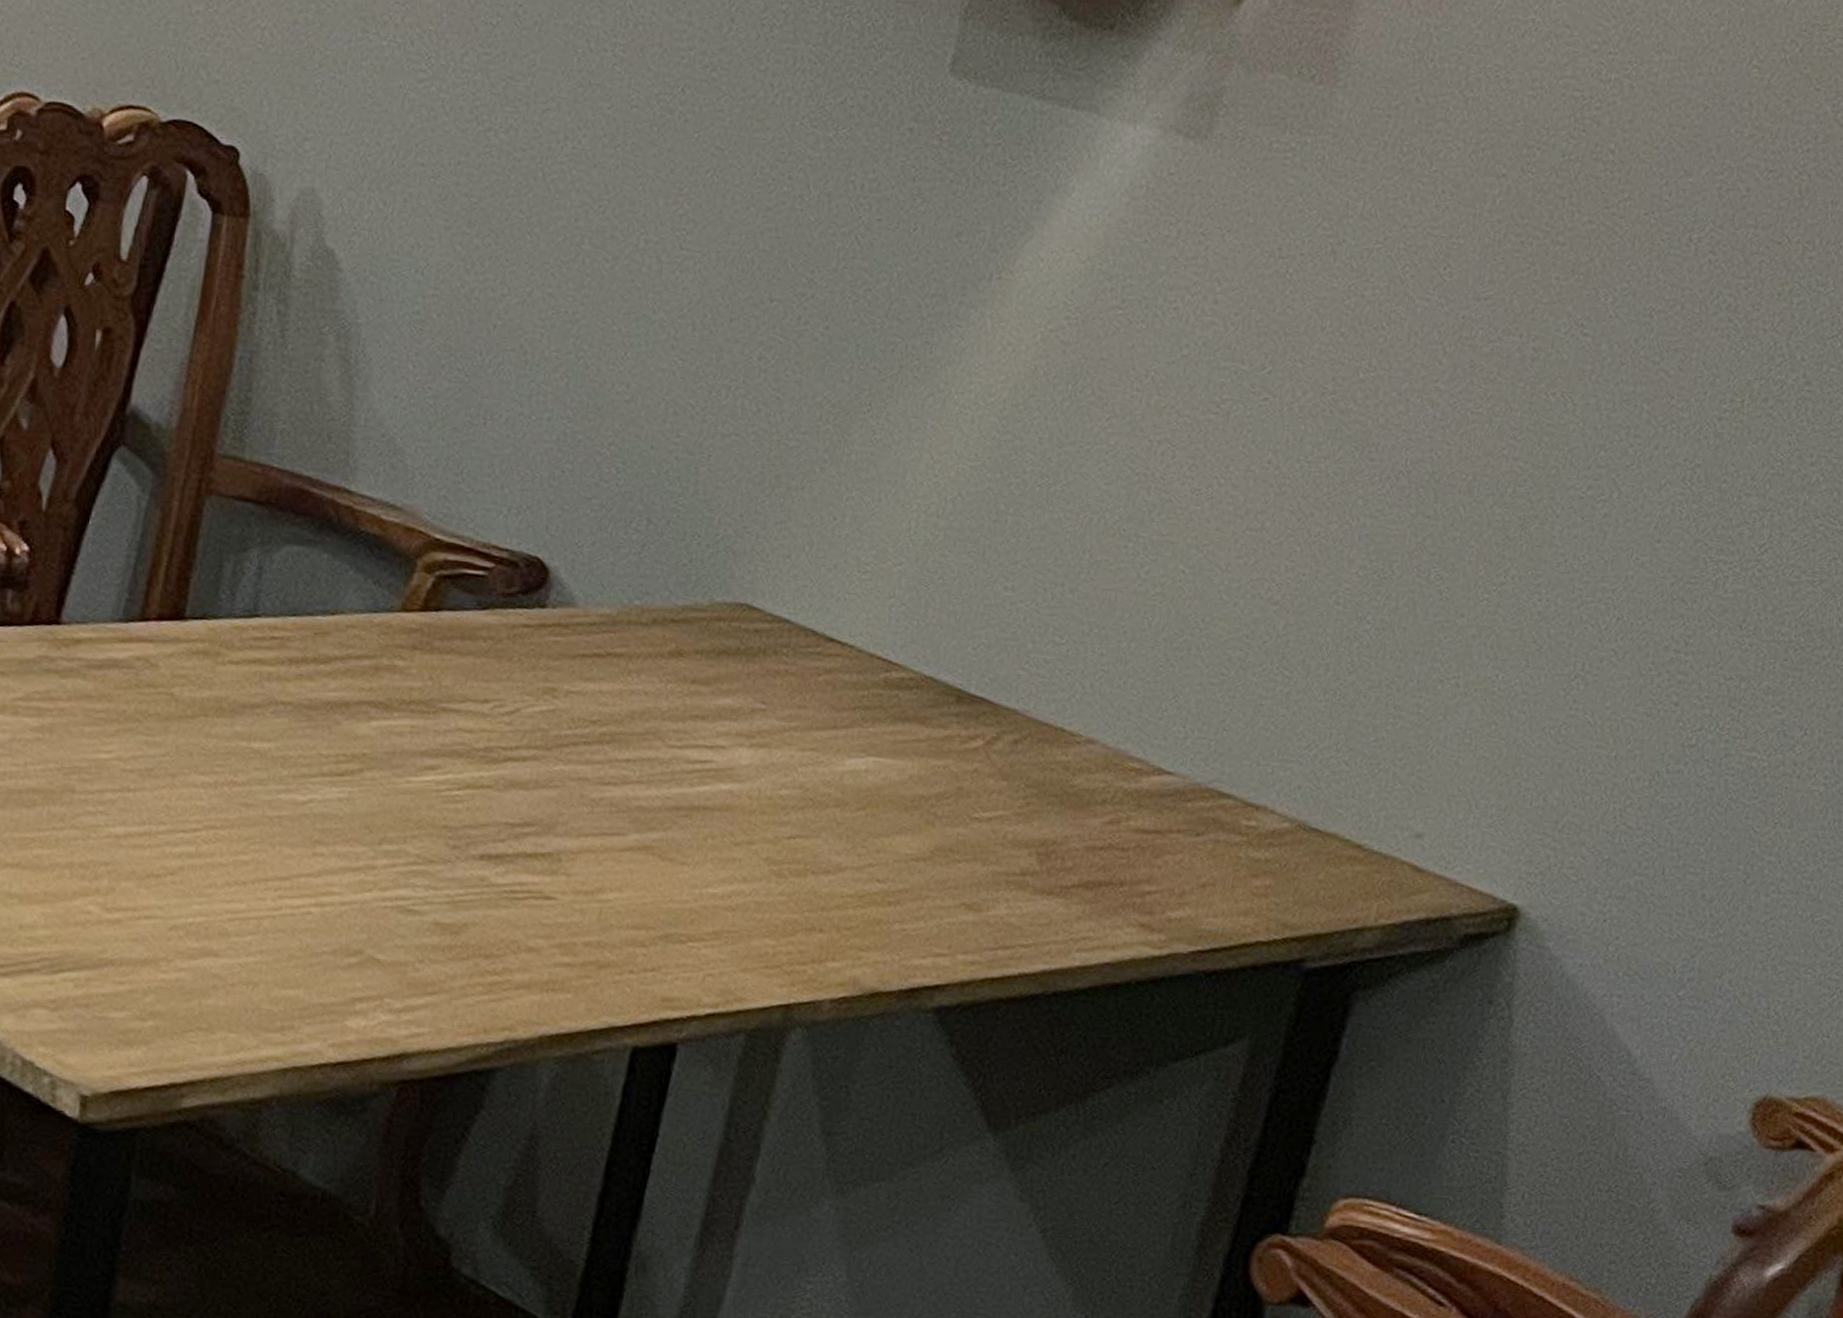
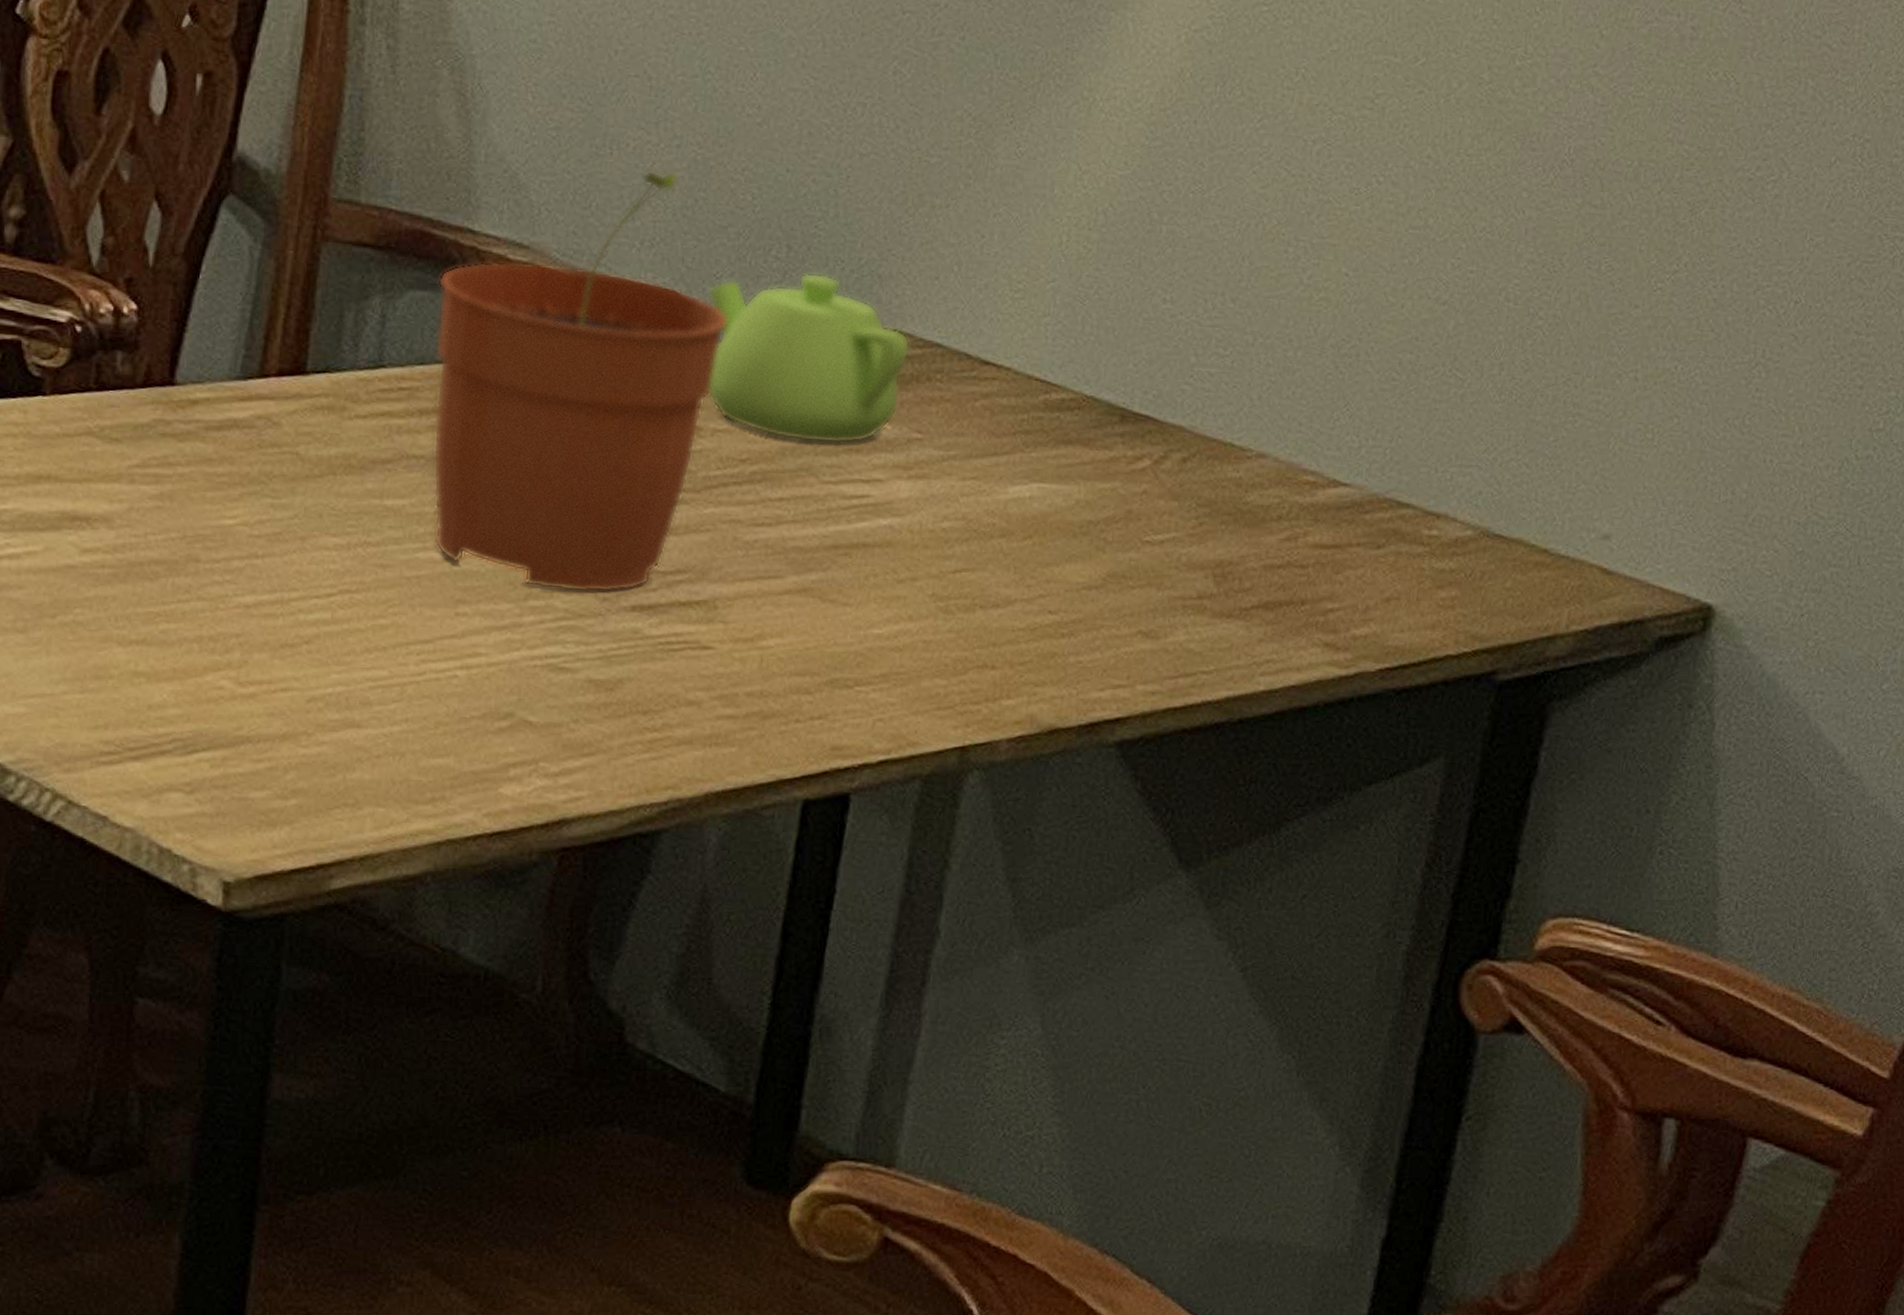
plant pot: none [296,440,586,841] -> present [432,170,727,593]
teapot: none [564,545,760,711] -> present [707,272,910,445]

